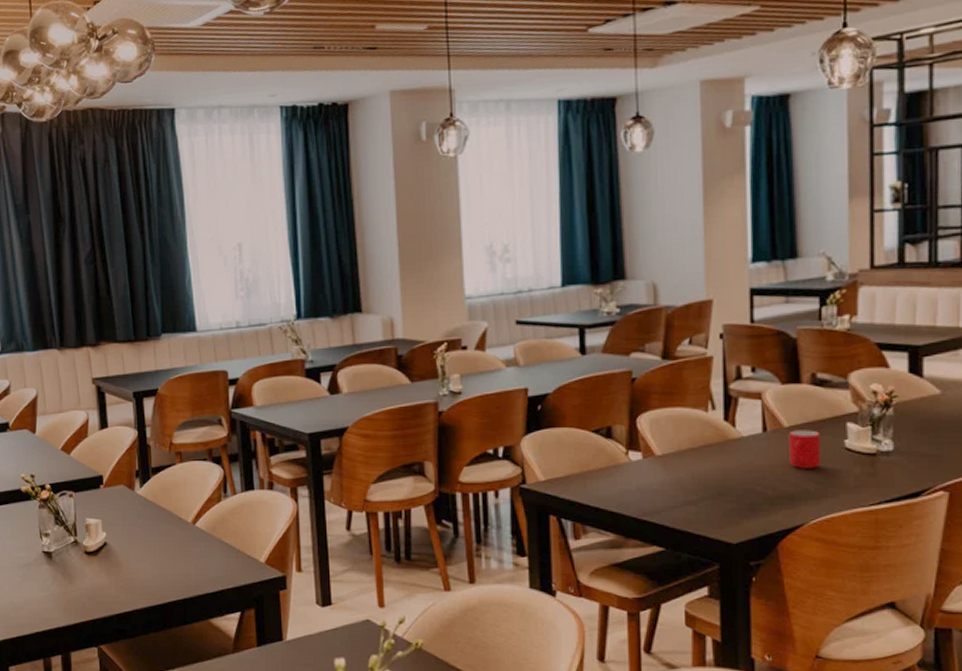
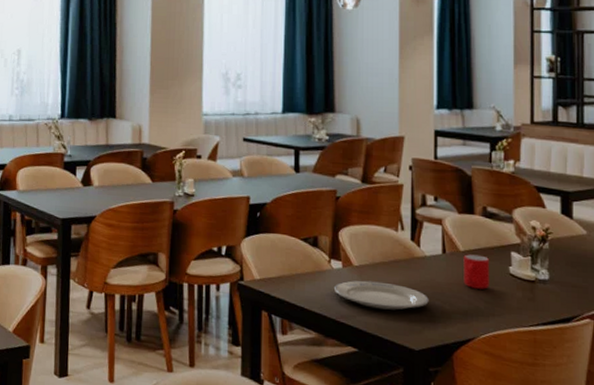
plate: none [633,471,748,501] -> present [333,280,429,310]

